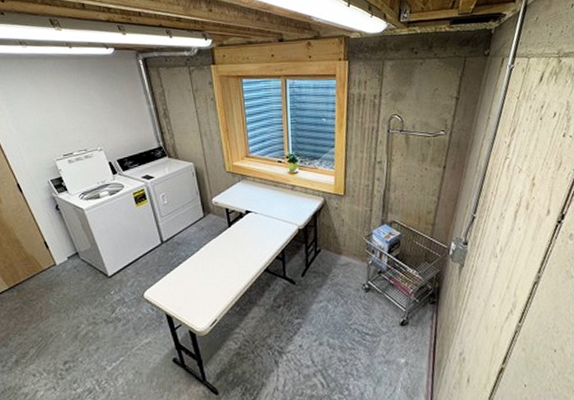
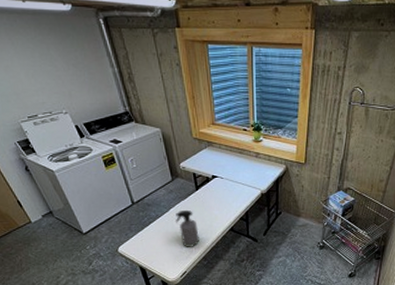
spray bottle: none [207,248,231,291] -> present [176,209,199,247]

